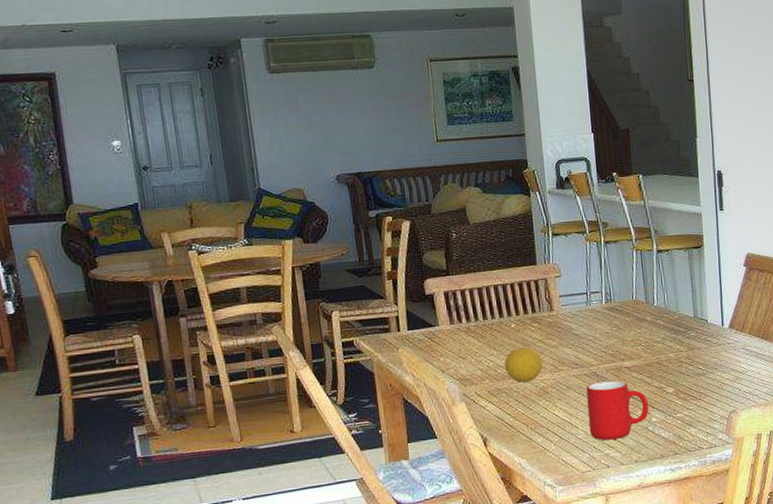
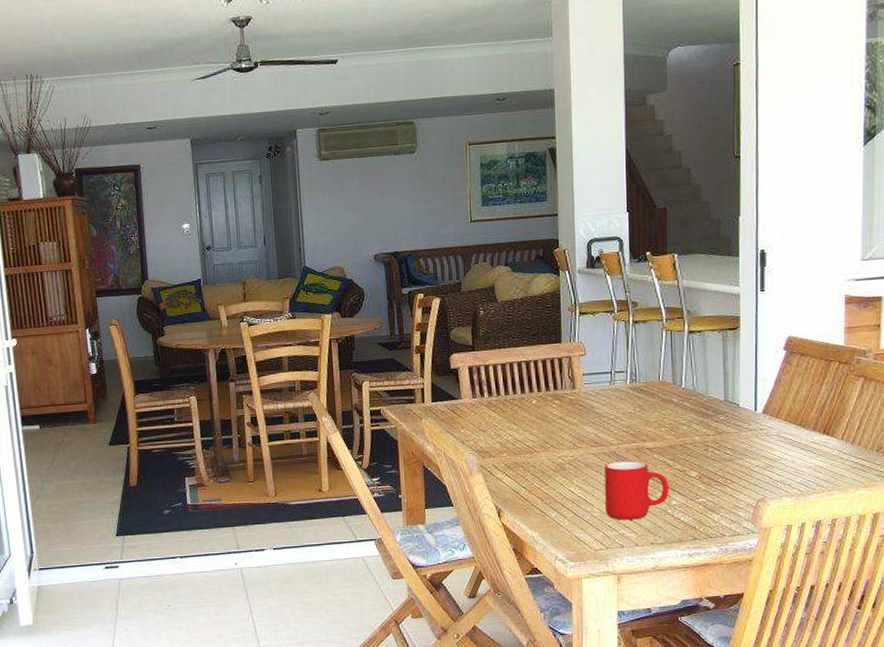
fruit: present [504,346,543,383] -> none [523,423,562,458]

